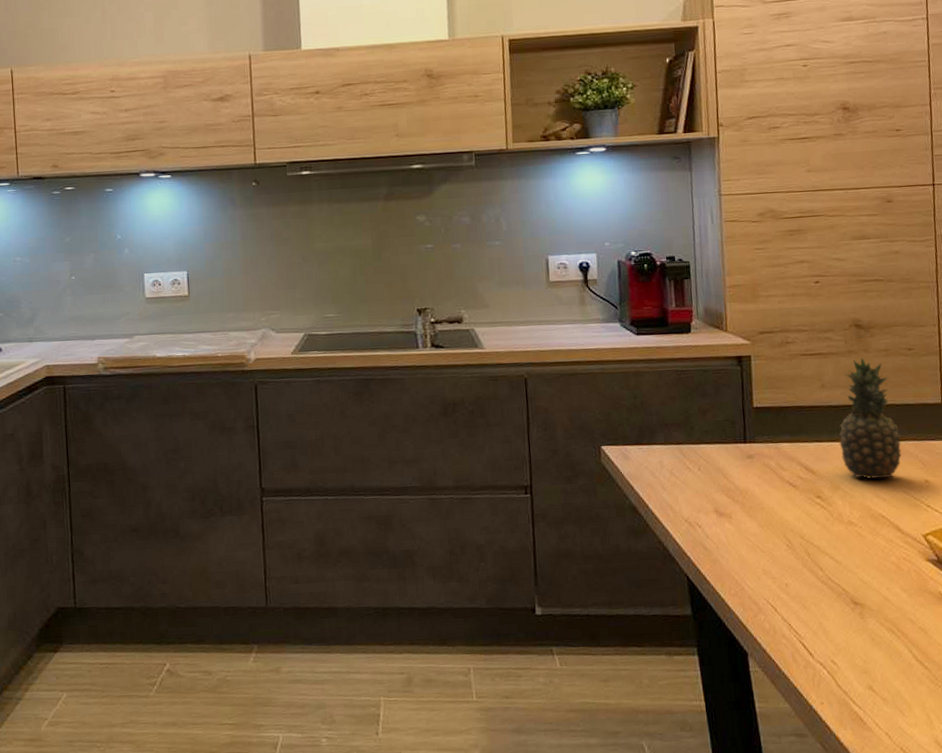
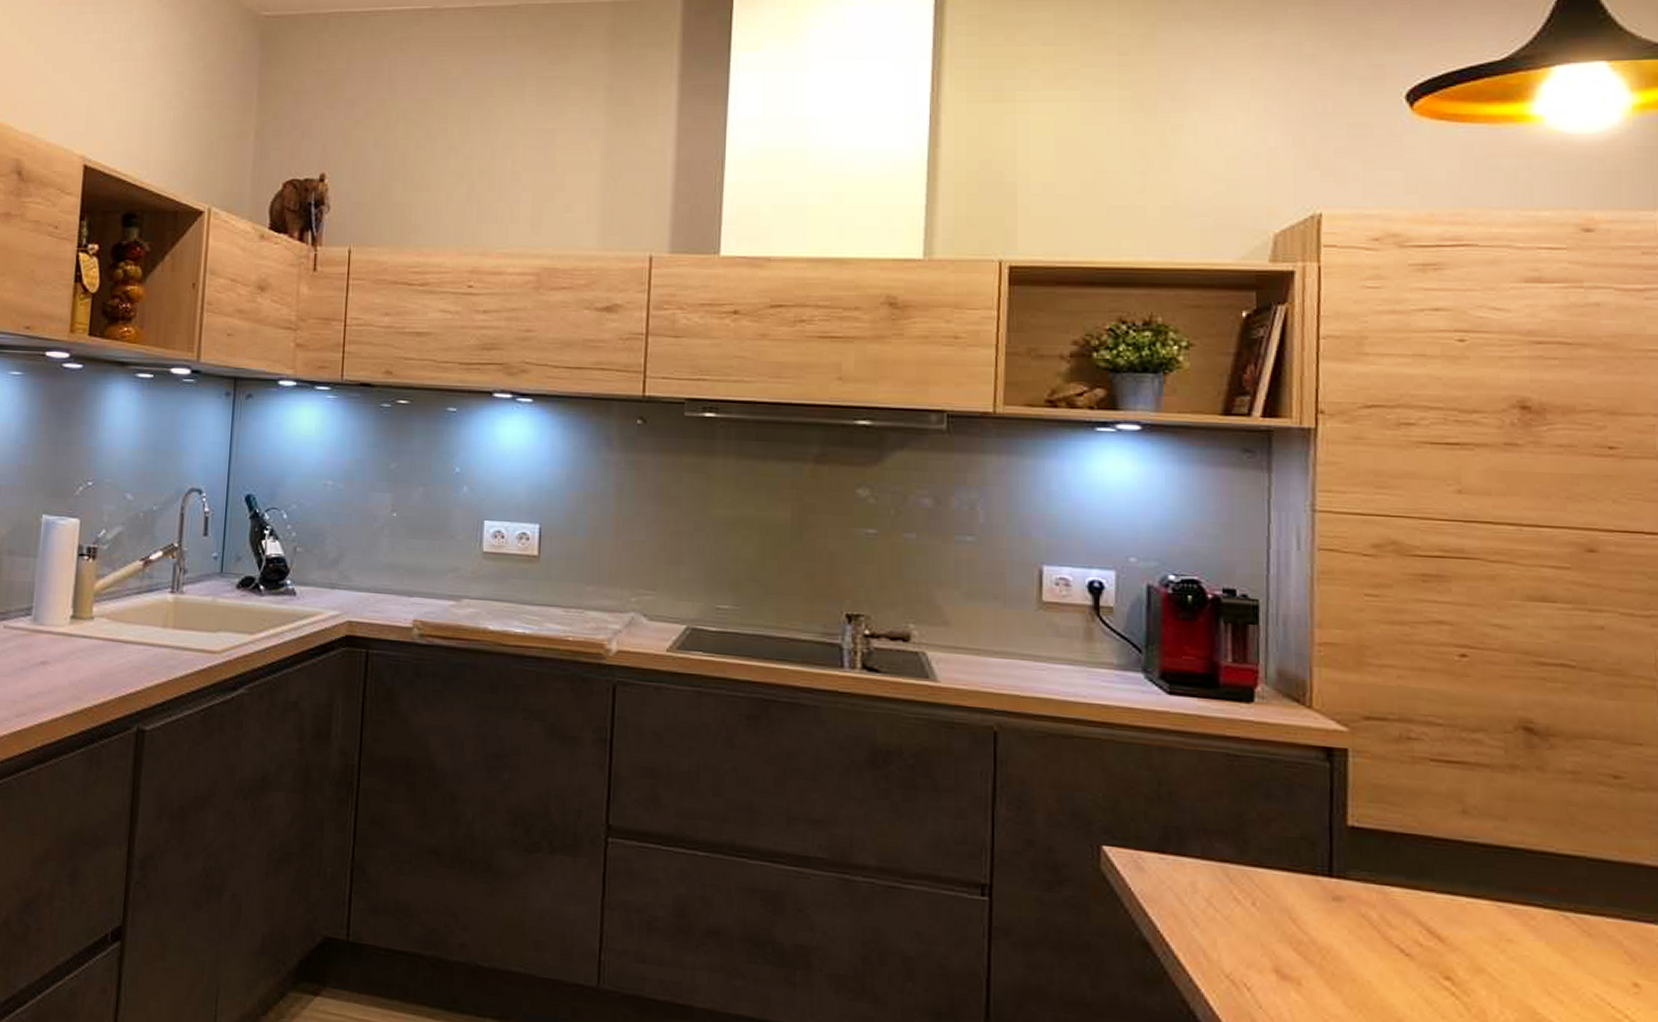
fruit: present [839,357,902,479] -> none [1487,778,1594,970]

